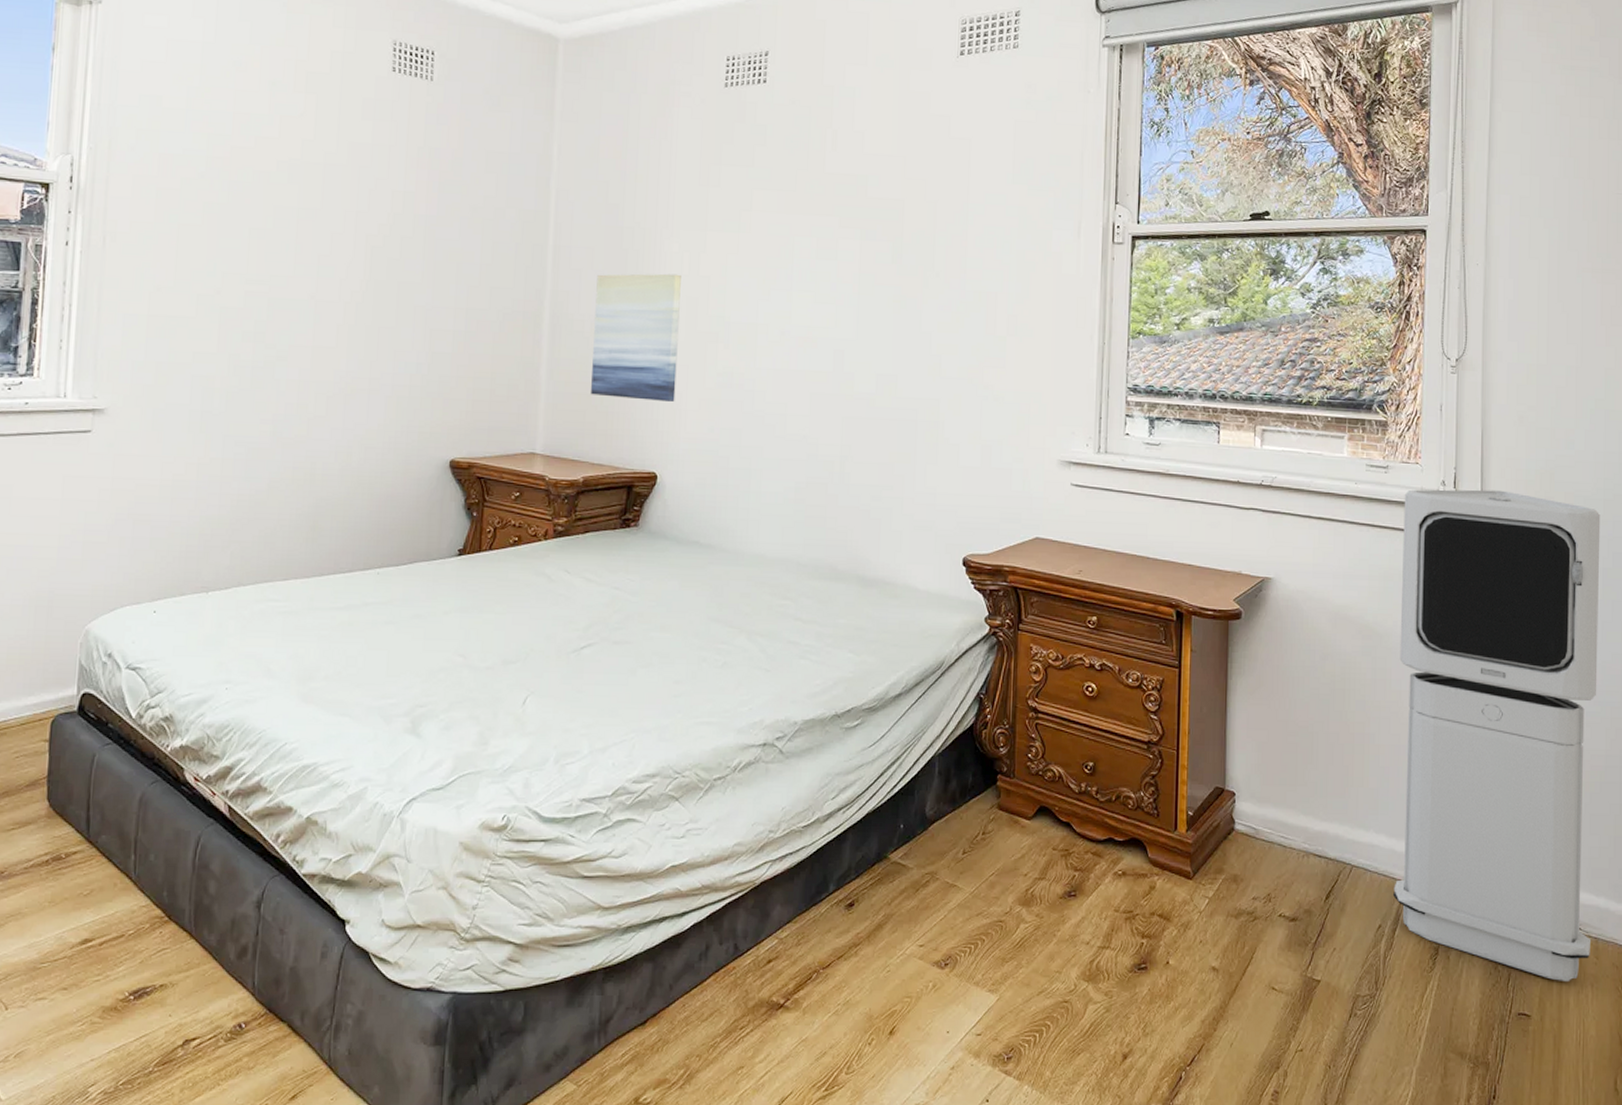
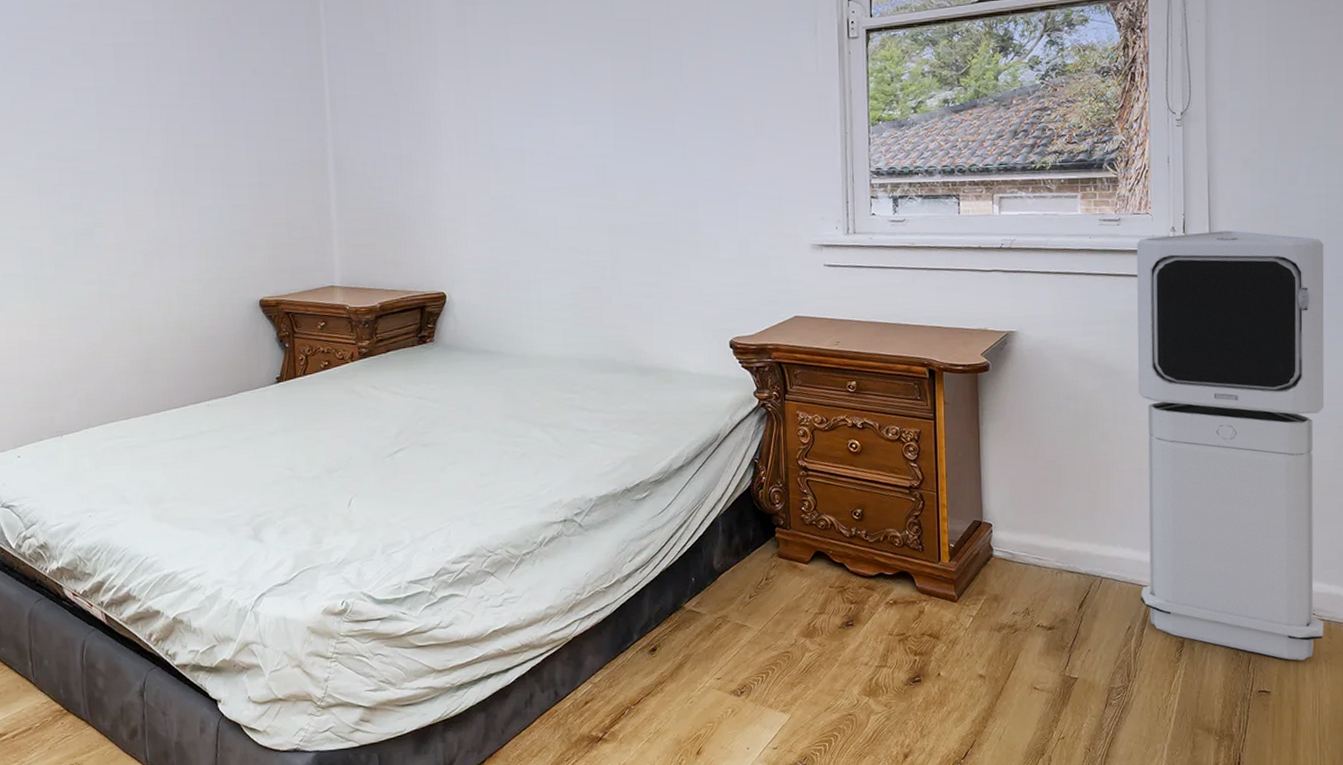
wall art: present [591,273,681,402] -> none [373,111,455,229]

